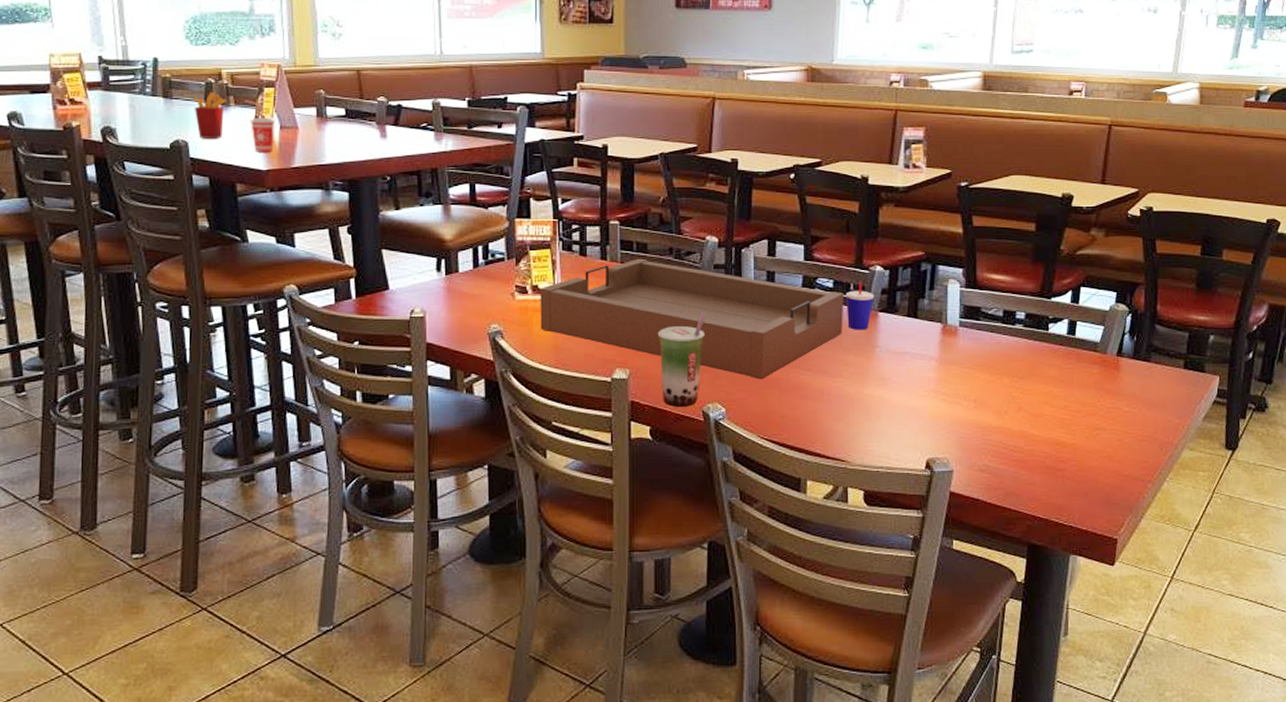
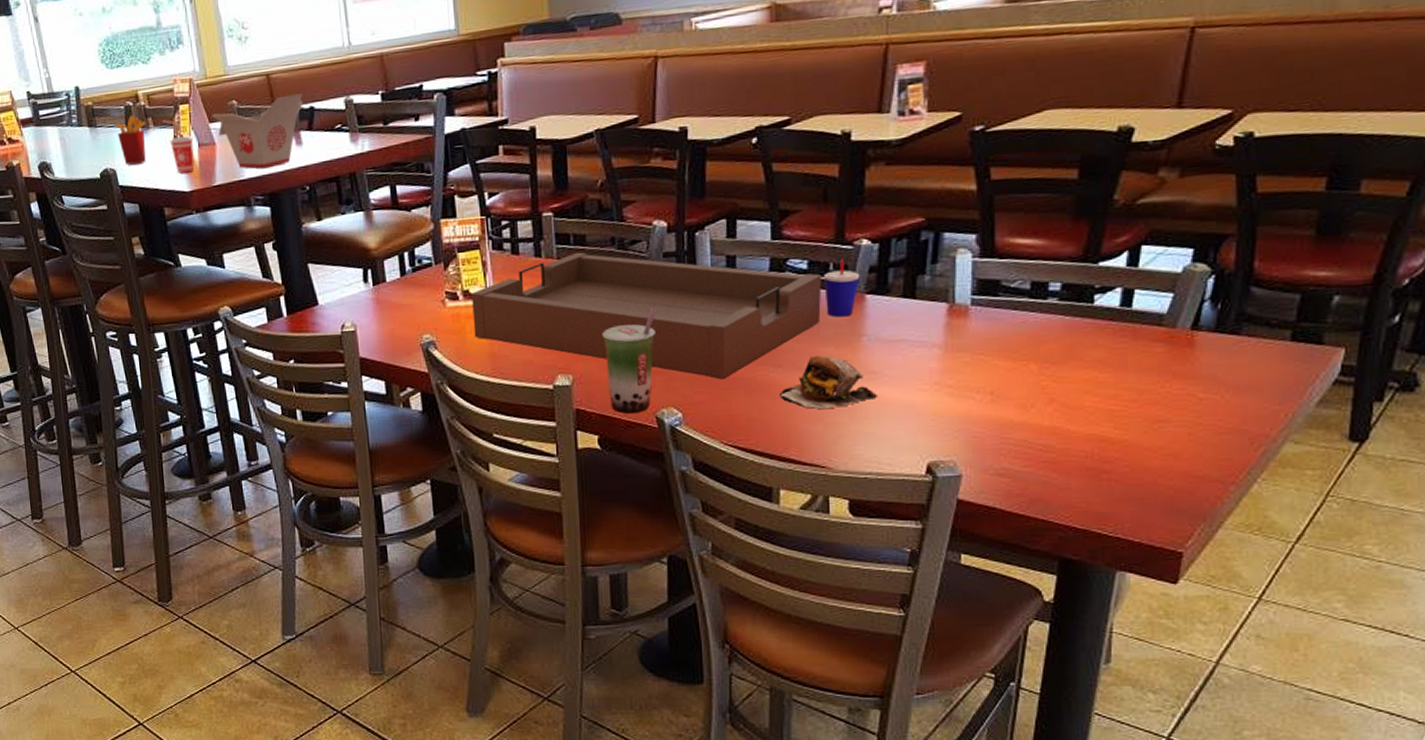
takeout container: none [297,91,392,156] -> present [212,93,304,169]
burger: none [809,362,887,409] -> present [780,355,877,409]

